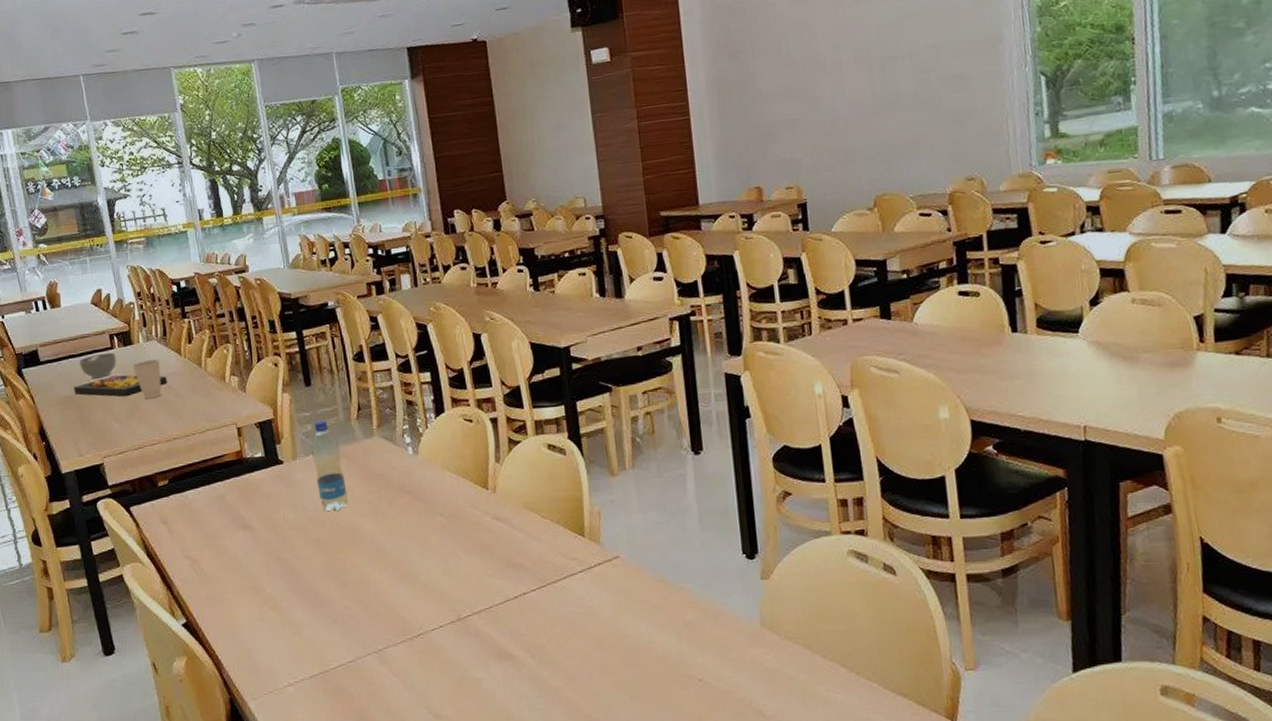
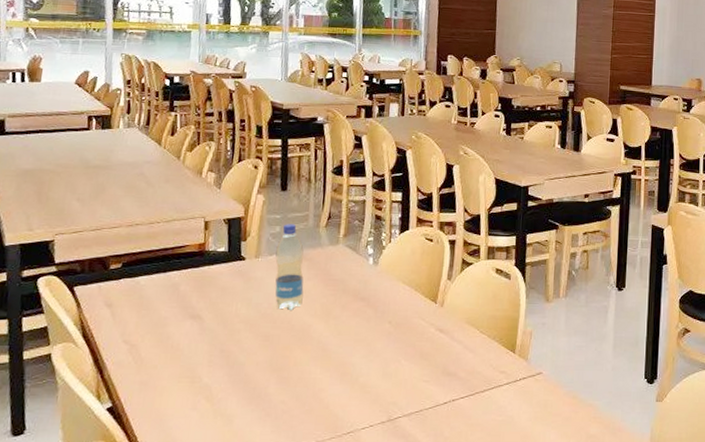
food tray: present [74,374,168,397] -> none [37,155,142,178]
soup bowl: present [79,352,116,379] -> none [49,132,91,157]
cup: present [132,359,162,399] -> none [106,145,137,183]

